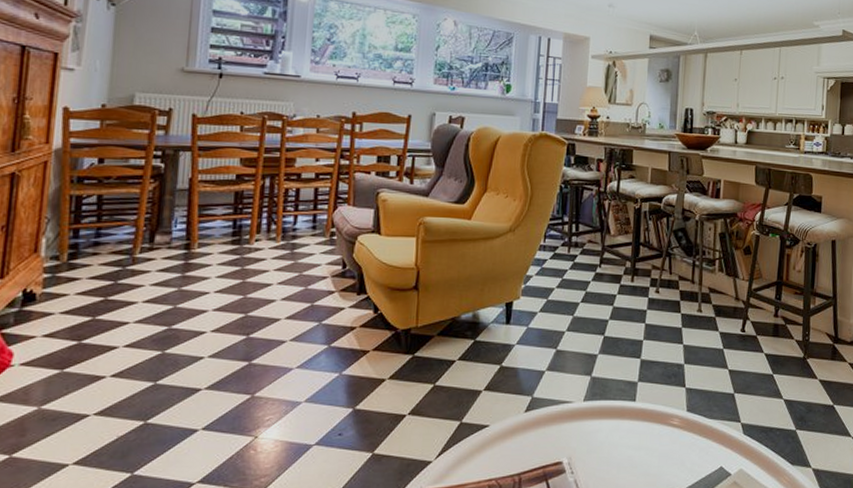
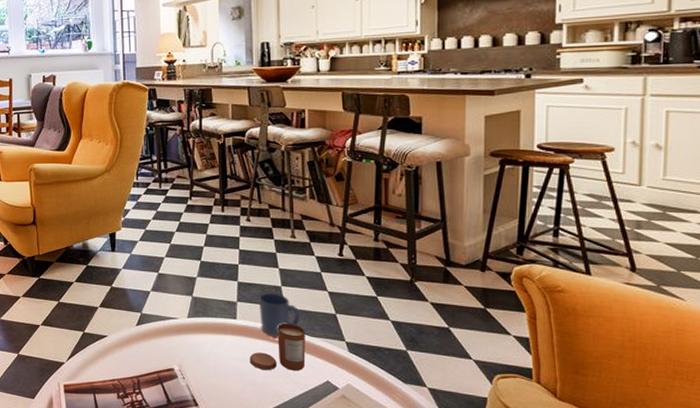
candle: none [645,404,704,458] -> present [249,323,306,371]
mug: none [660,372,700,422] -> present [259,293,300,339]

